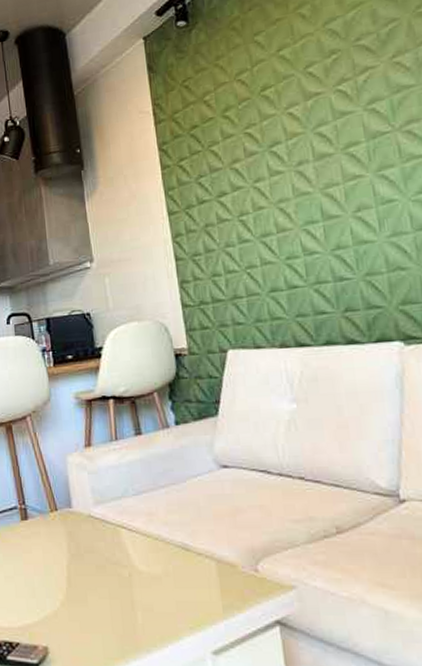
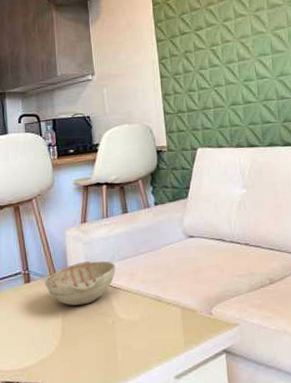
decorative bowl: none [45,495,130,551] -> present [45,261,116,306]

